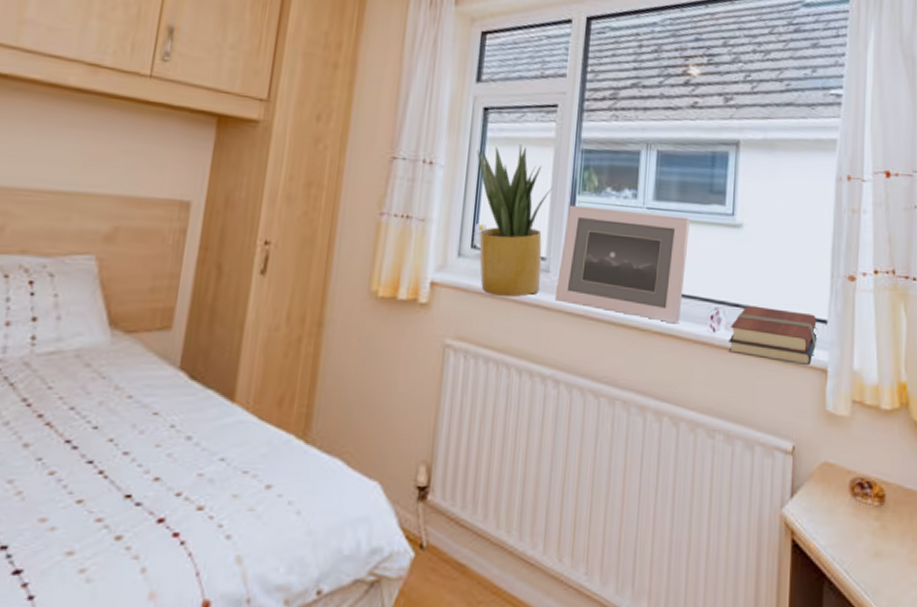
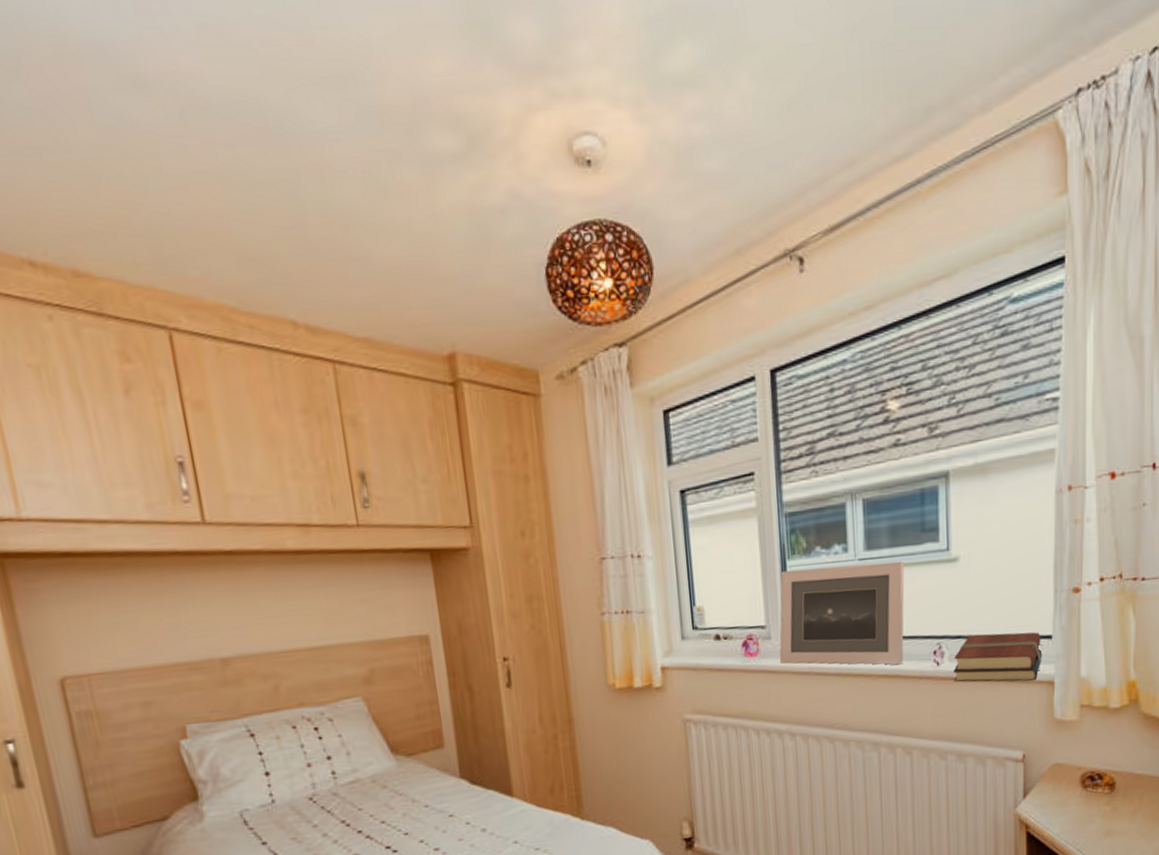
planter: present [477,144,553,298] -> none [681,521,764,670]

